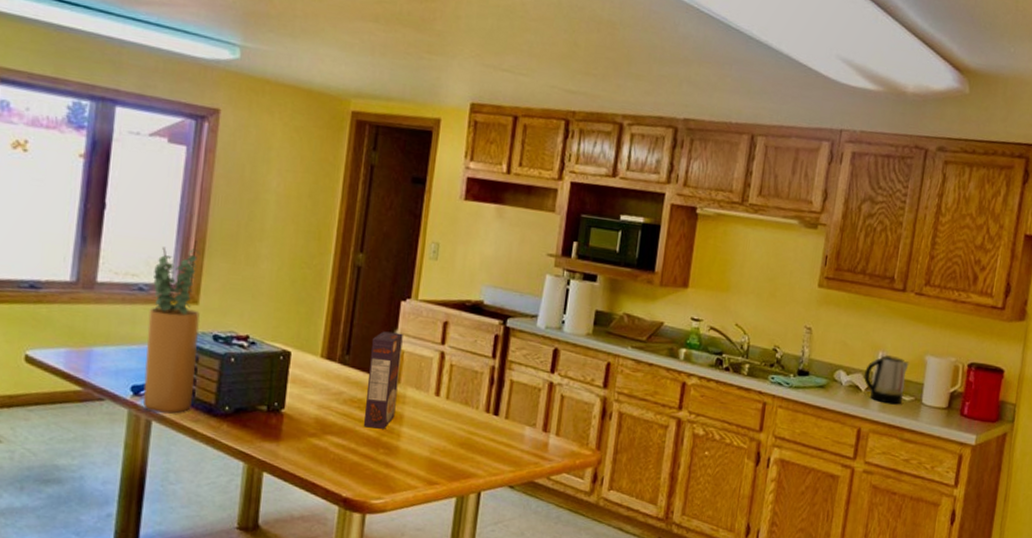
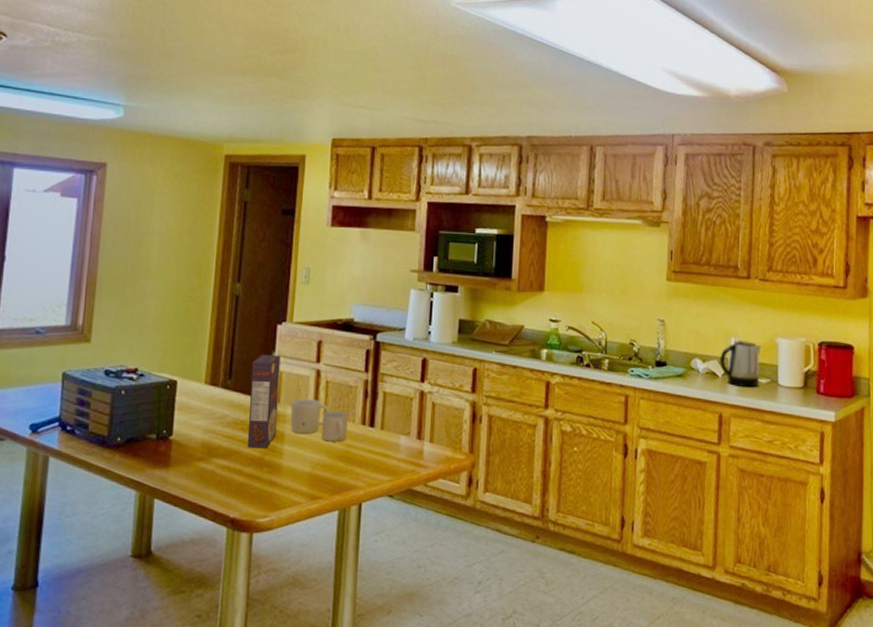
vase: present [143,240,201,414] -> none [40,283,92,448]
mug: none [410,380,453,418] -> present [290,398,330,434]
cup: none [443,395,473,428] -> present [322,411,349,442]

